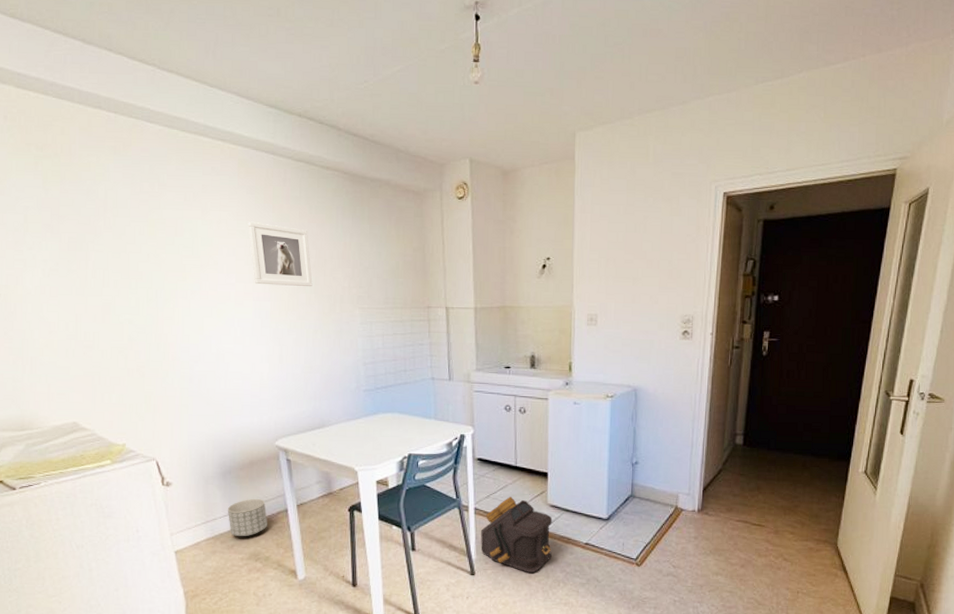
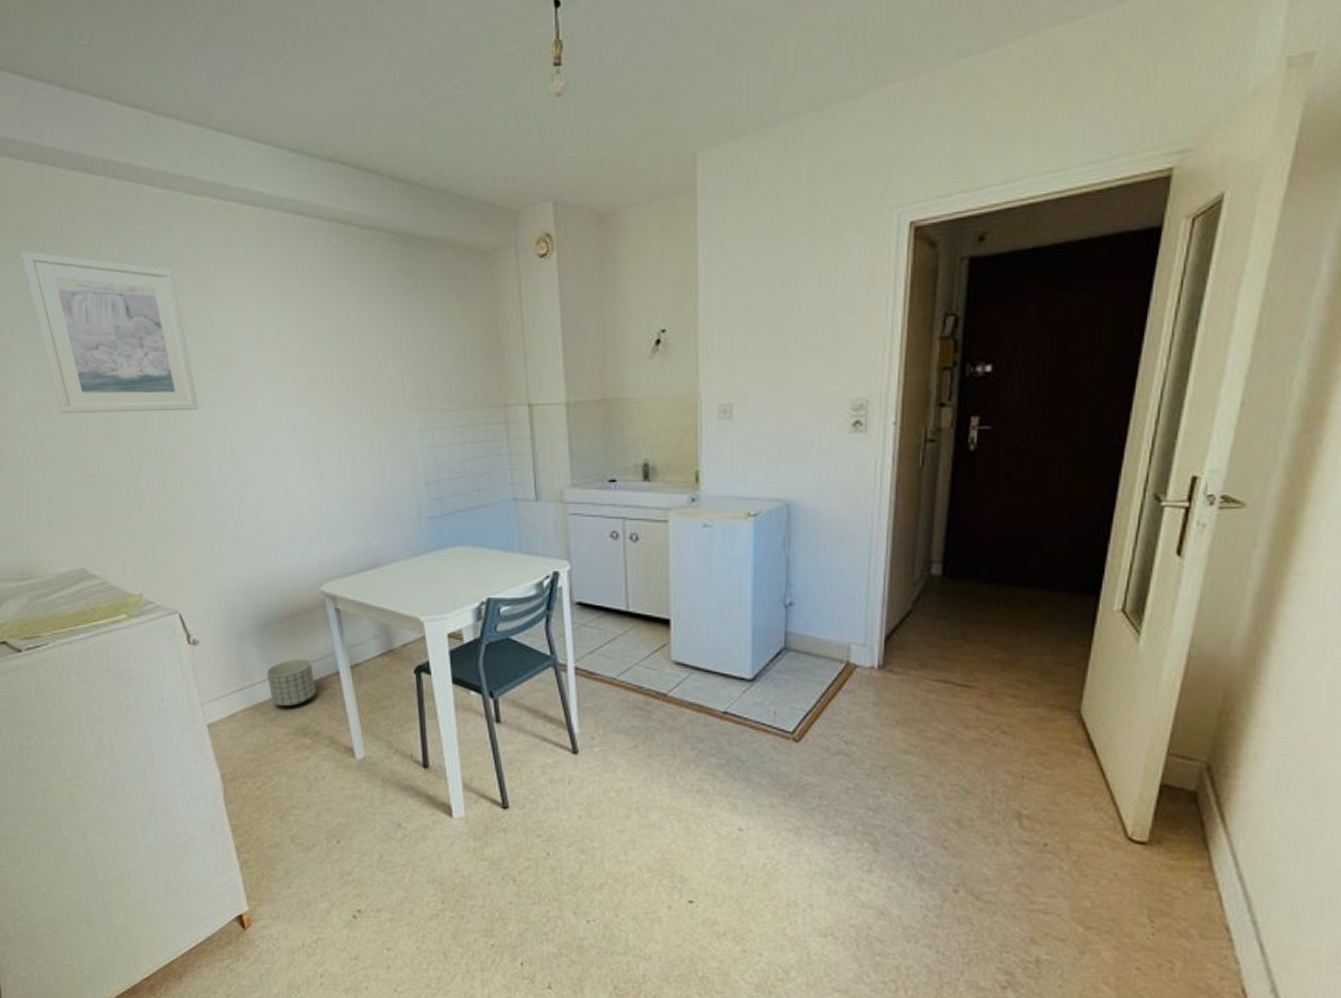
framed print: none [39,166,183,299] -> present [21,251,199,414]
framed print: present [248,221,313,287] -> none [272,304,357,387]
backpack: present [481,497,553,573] -> none [584,652,680,751]

